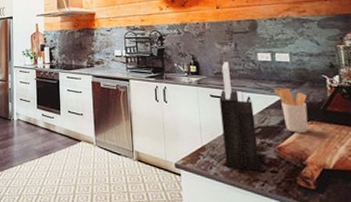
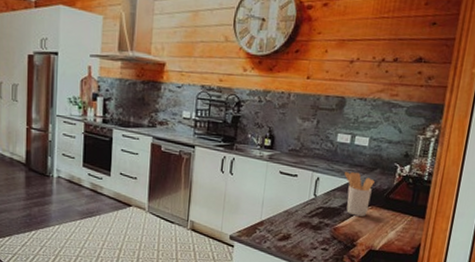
knife block: present [219,62,266,172] -> none [280,139,321,249]

